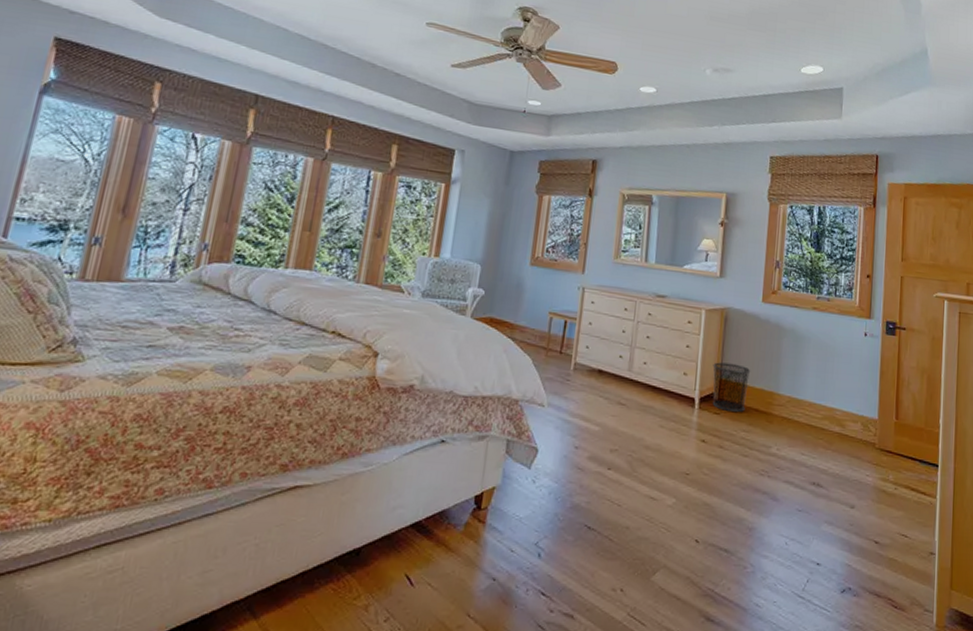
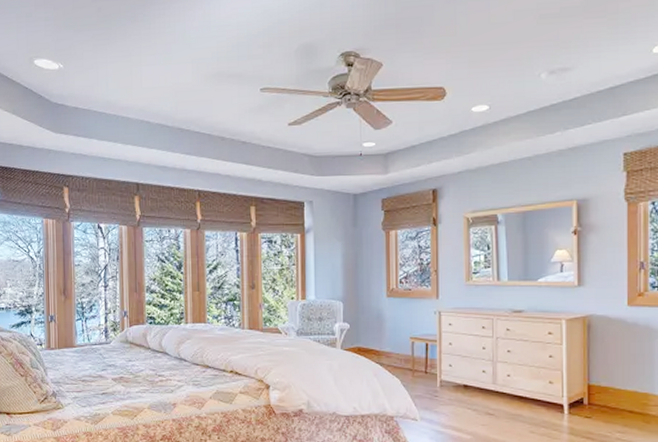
waste bin: present [712,362,751,413] -> none [579,369,621,416]

